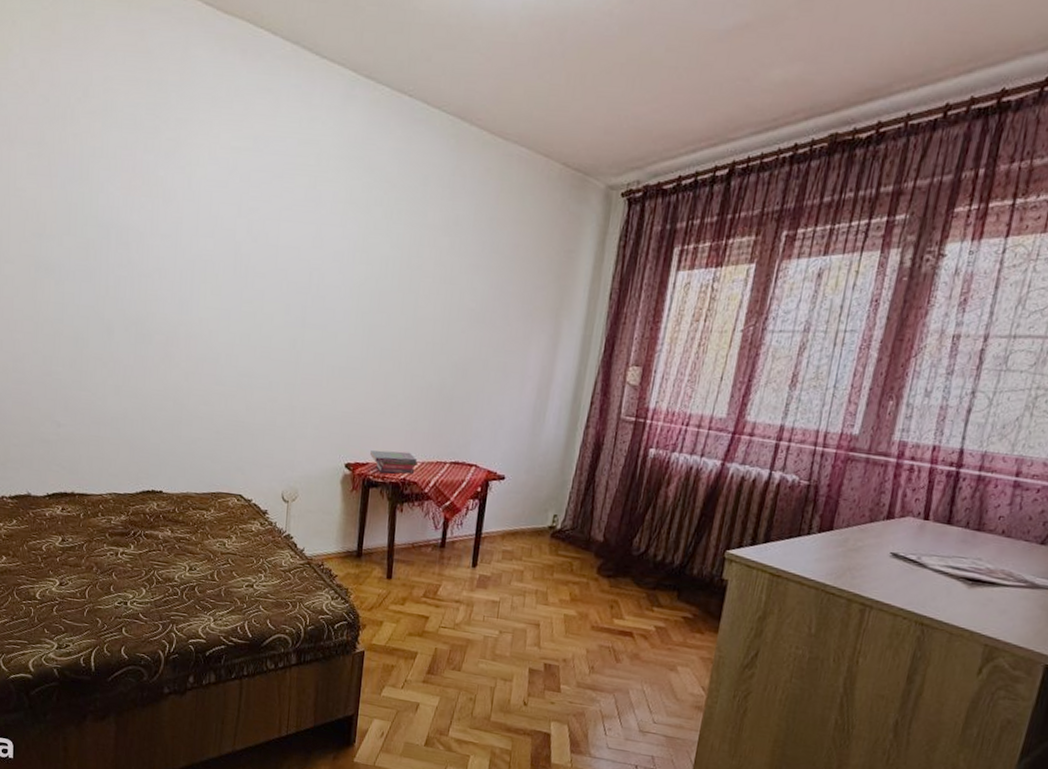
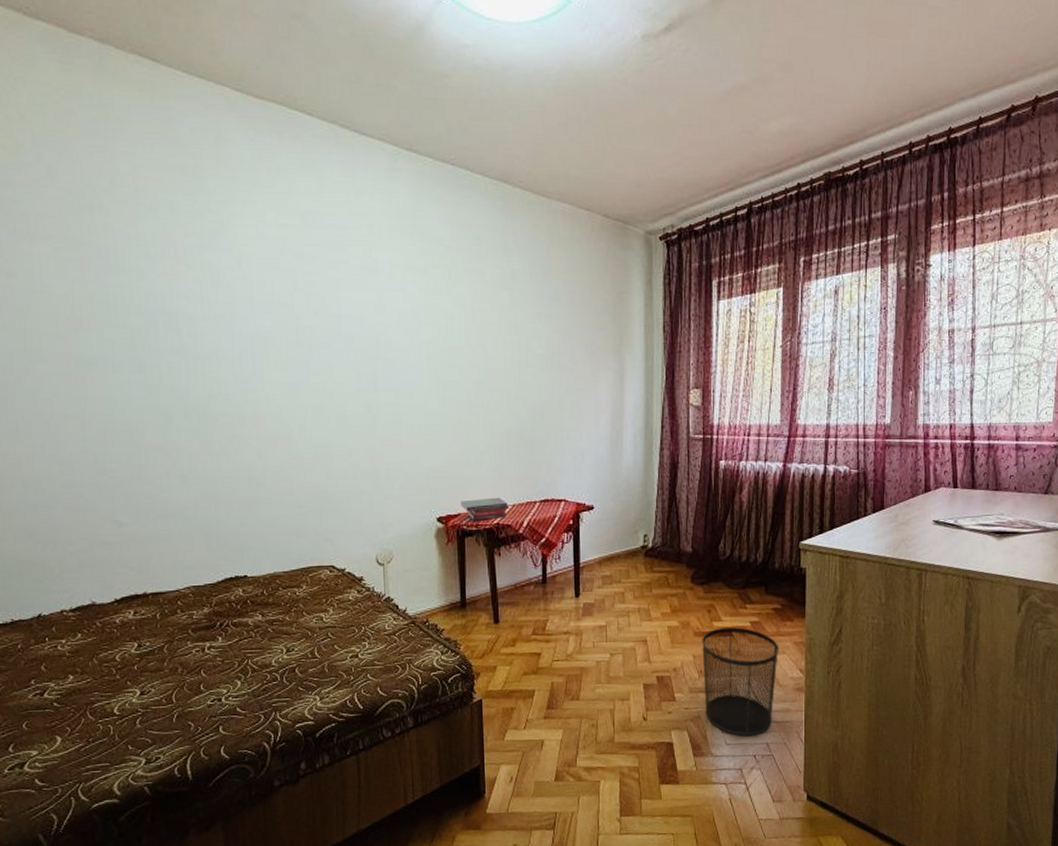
waste bin: none [590,626,683,746] -> present [702,627,779,737]

